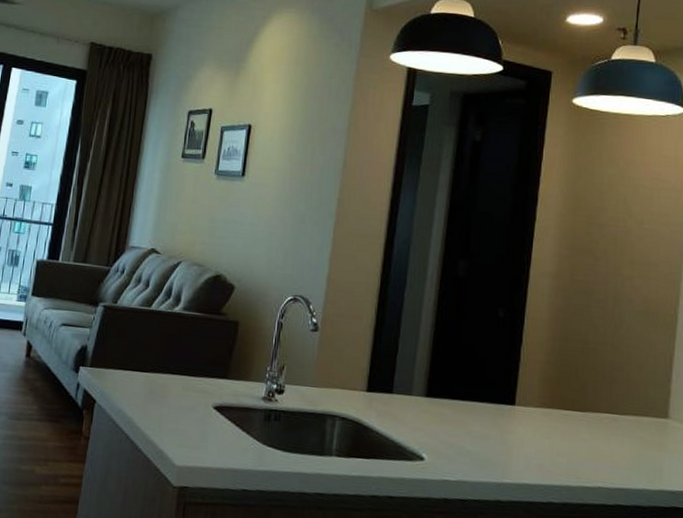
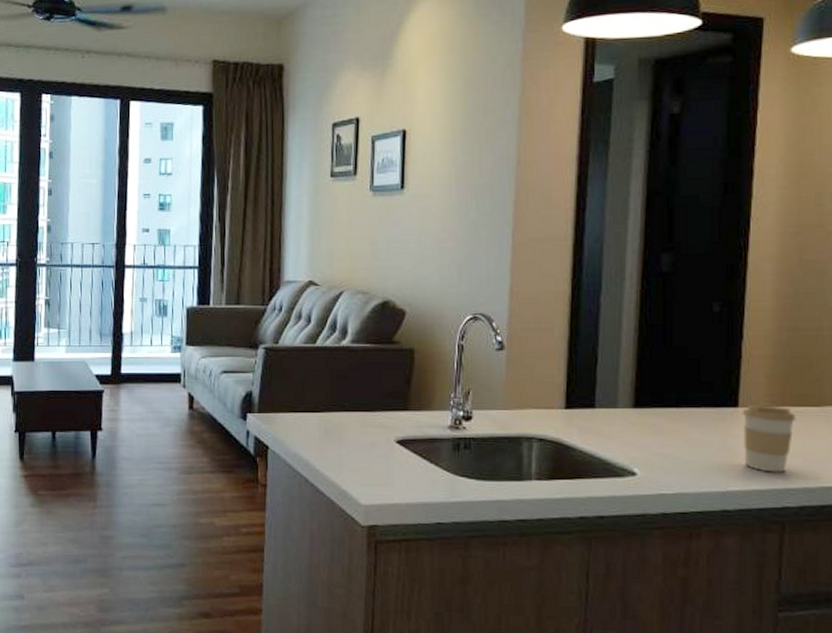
coffee cup: none [517,404,563,470] -> present [742,405,796,473]

